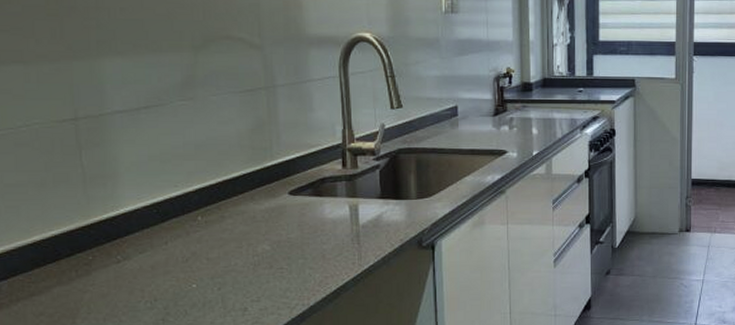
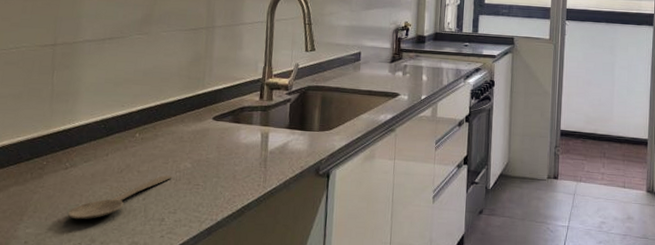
wooden spoon: none [129,261,249,318] -> present [67,175,172,220]

